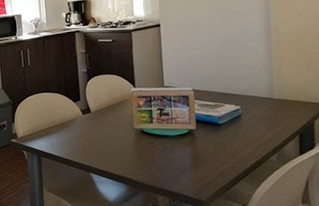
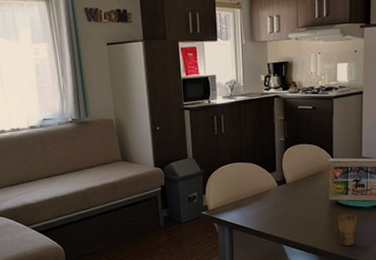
cup: none [144,140,164,175] -> present [338,211,357,246]

